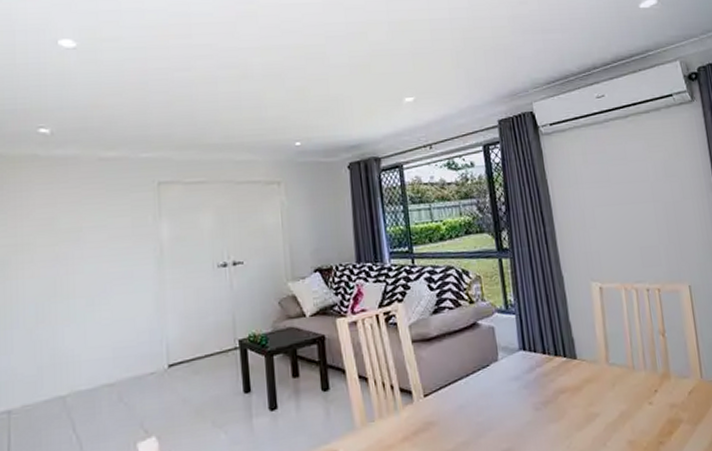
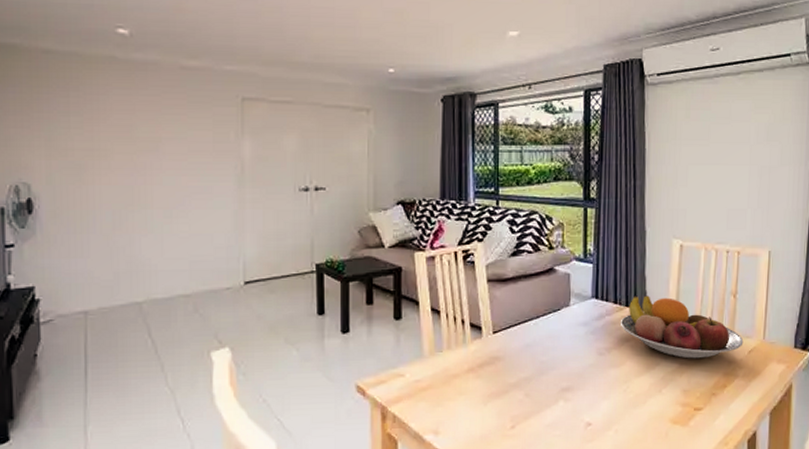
fruit bowl: none [552,342,682,407] -> present [621,295,744,359]

